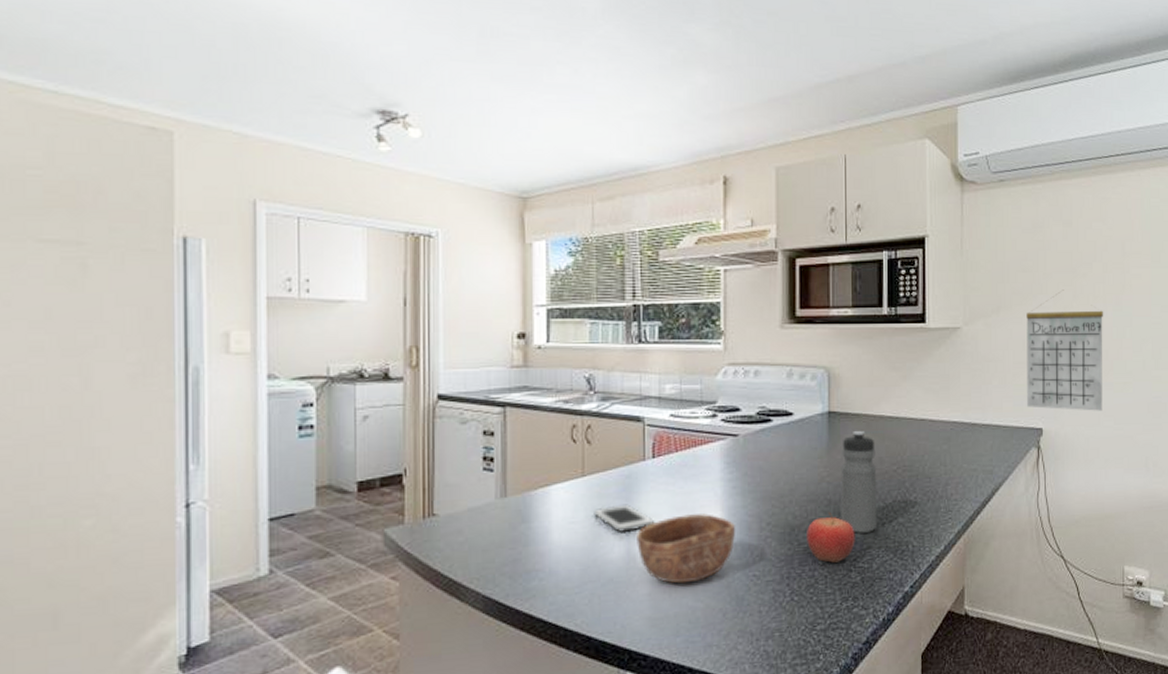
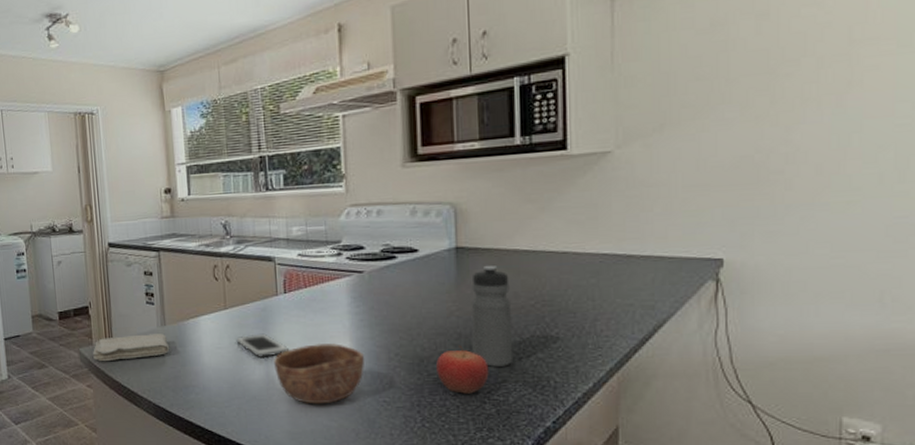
washcloth: none [404,507,510,546] -> present [93,334,170,362]
calendar: present [1026,289,1104,411] -> none [701,96,818,238]

